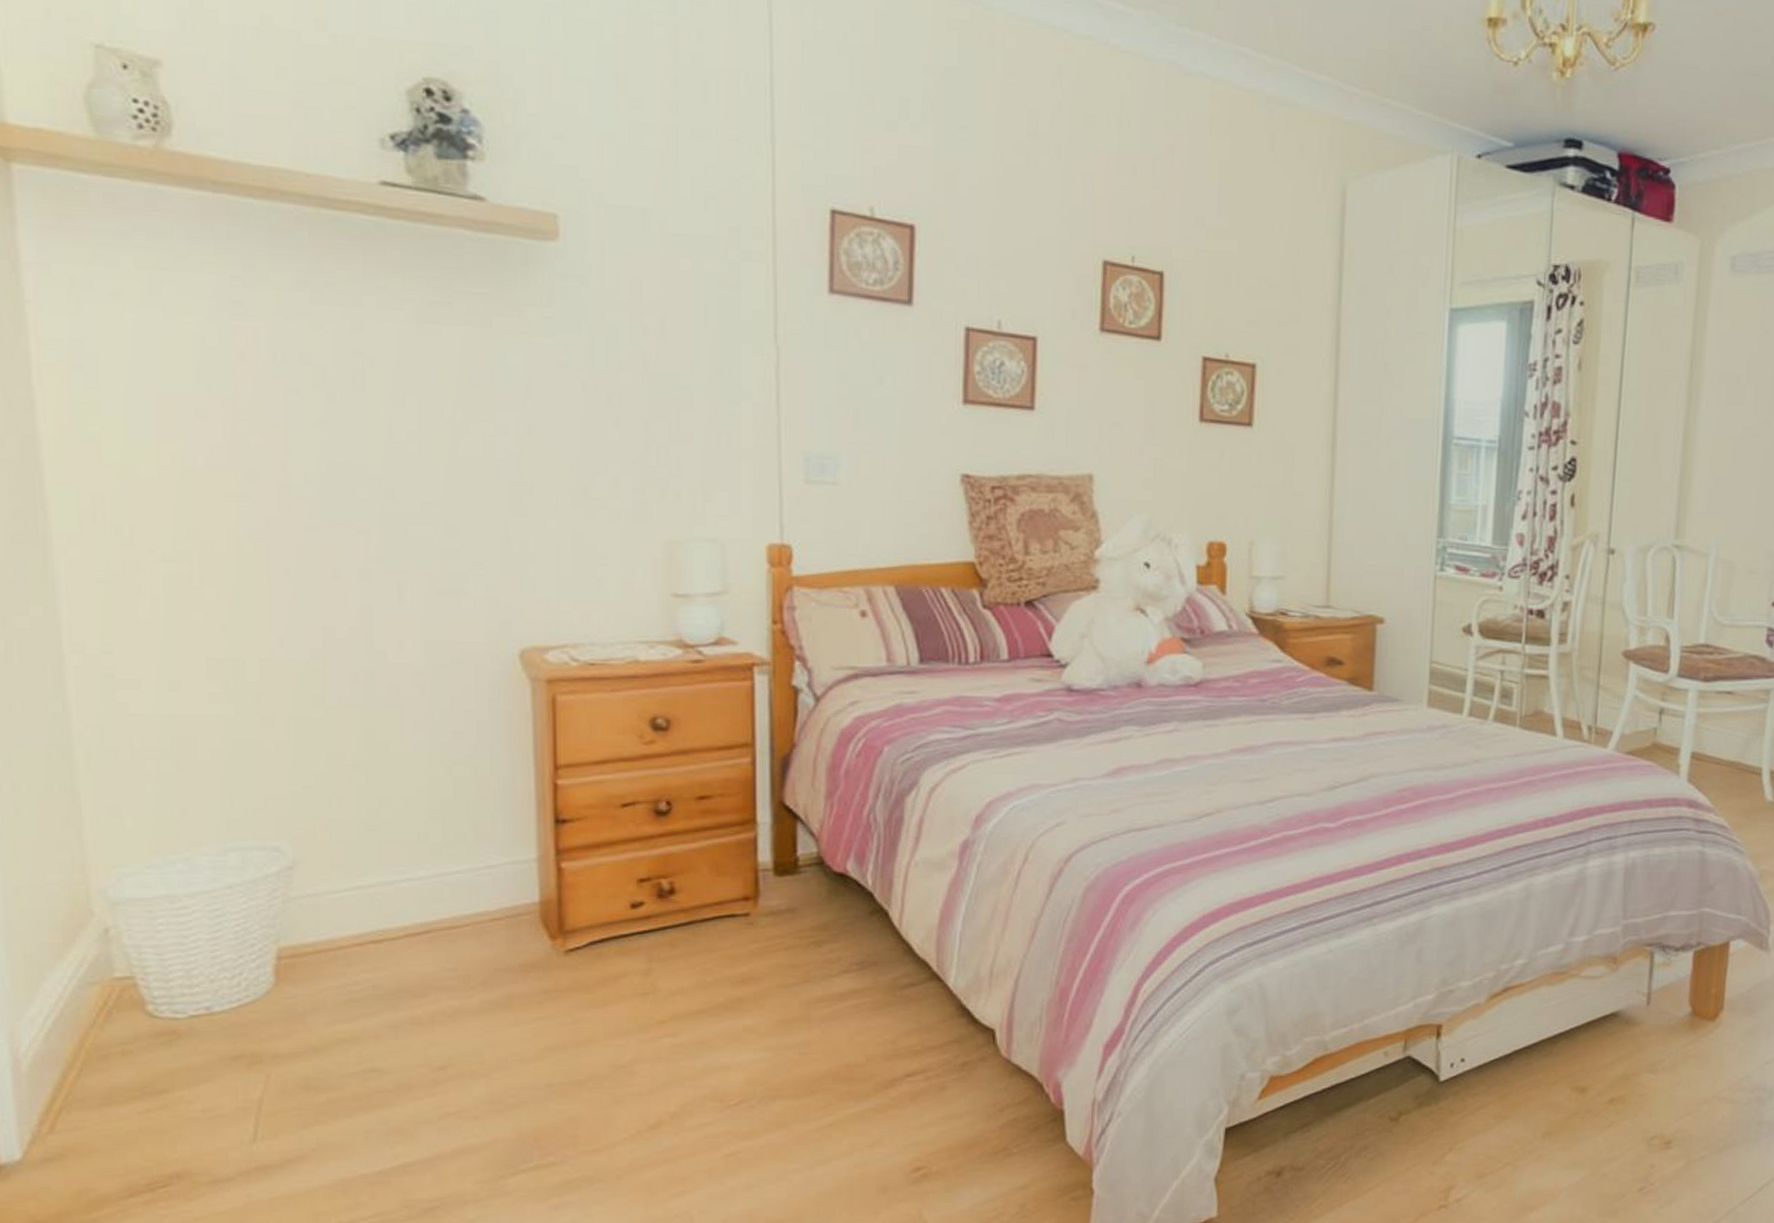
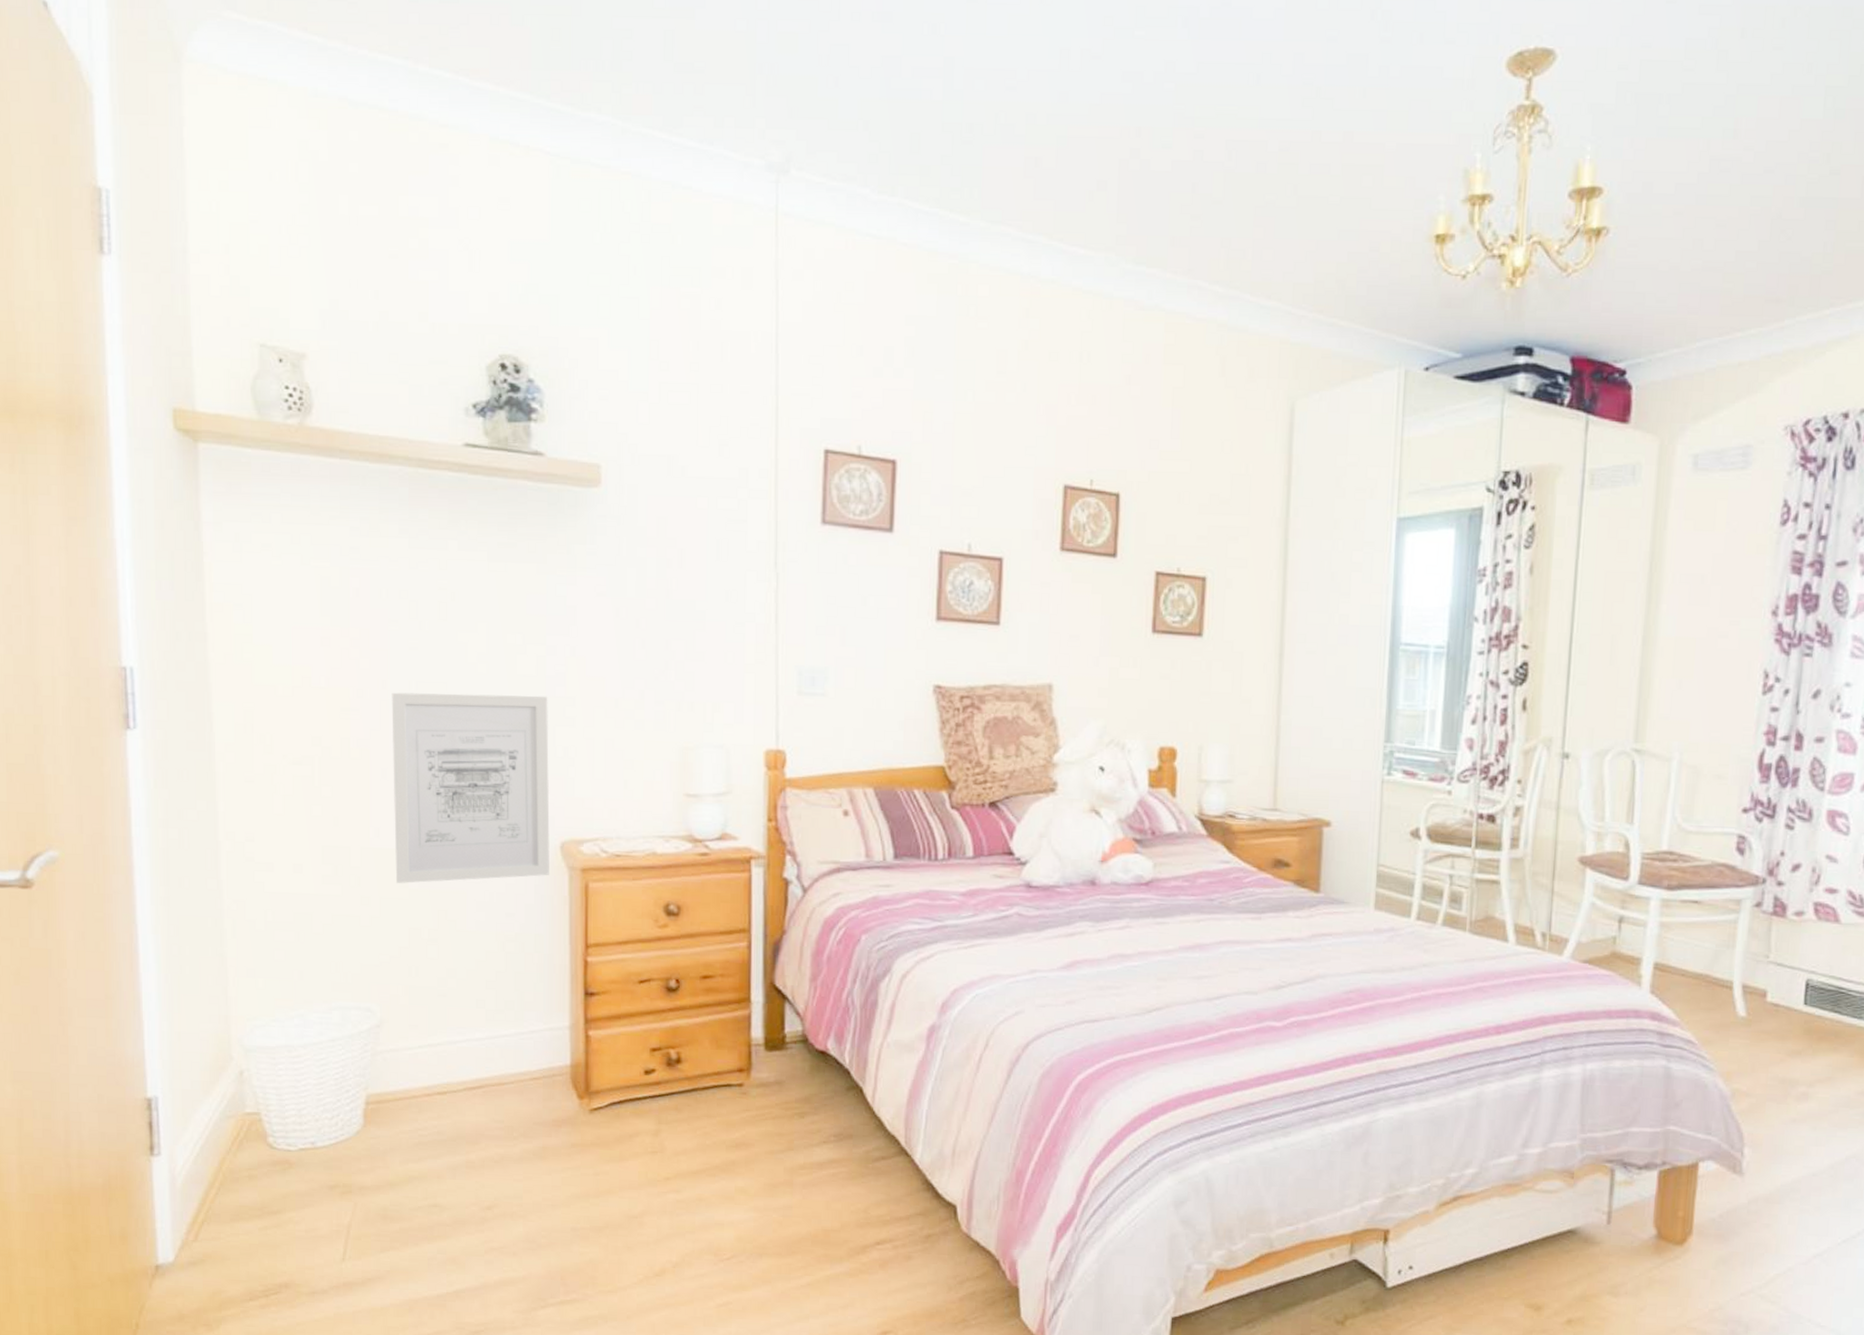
wall art: none [294,475,506,701] -> present [391,692,550,884]

